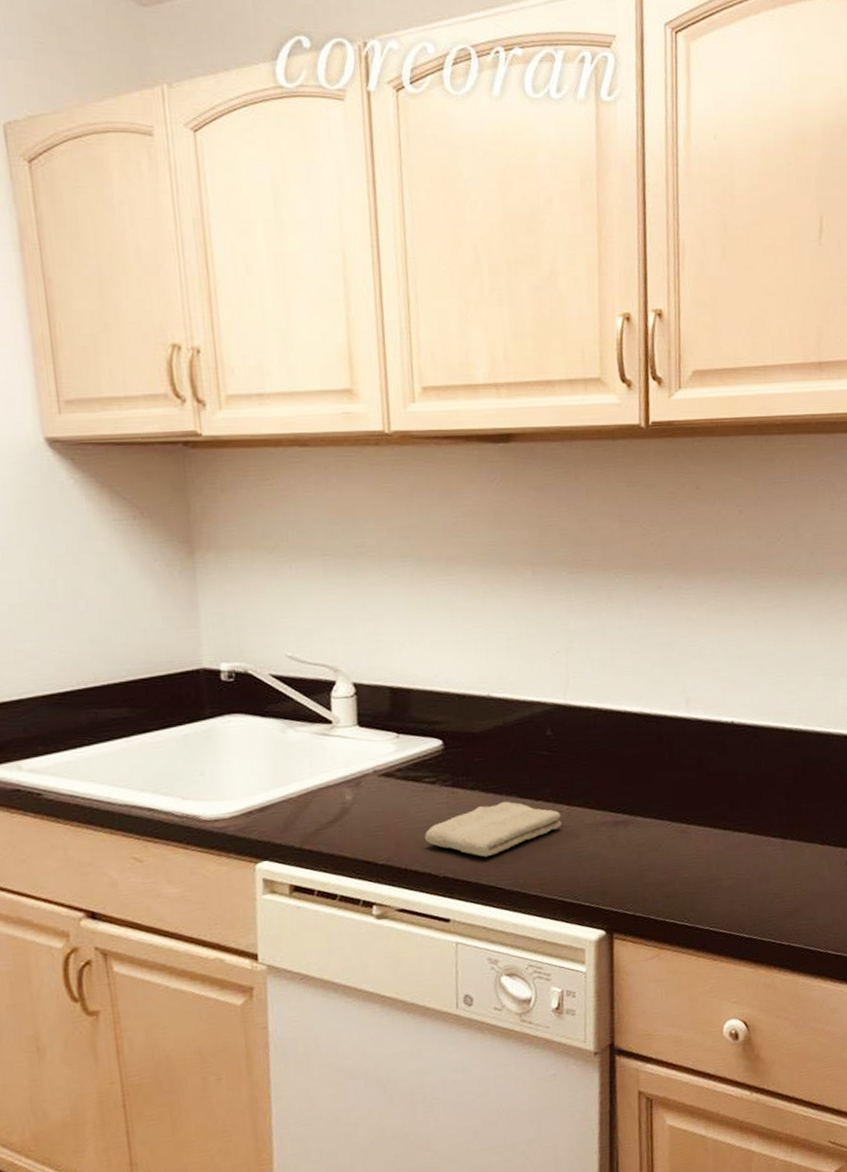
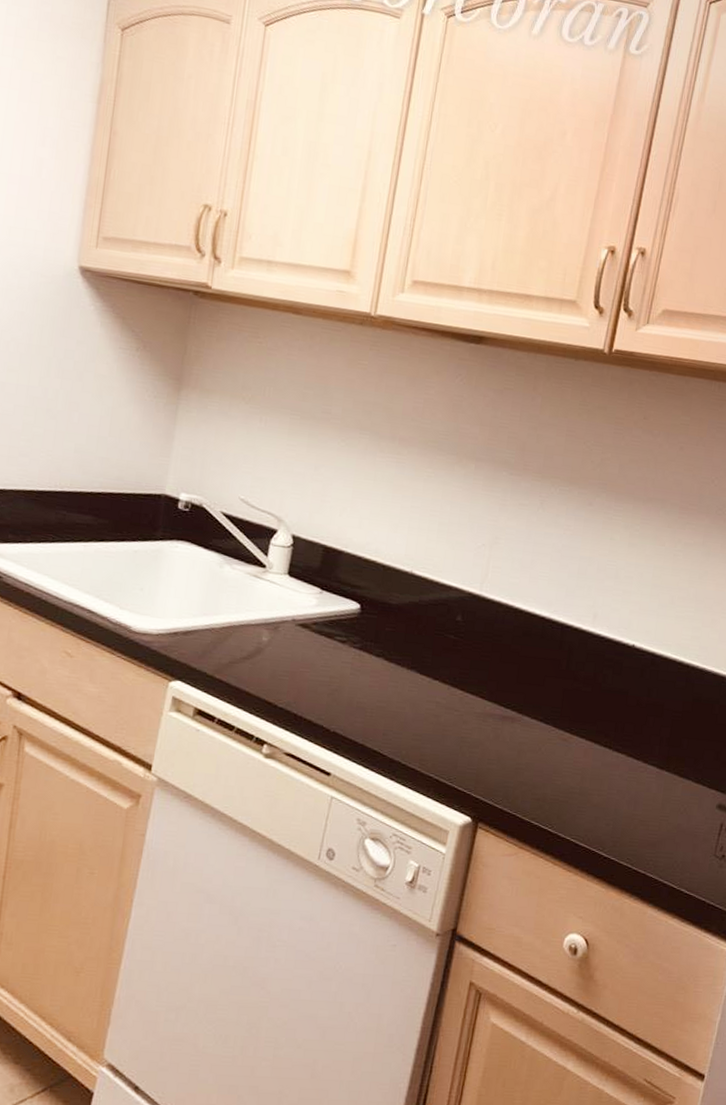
washcloth: present [424,801,562,857] -> none [324,673,454,723]

